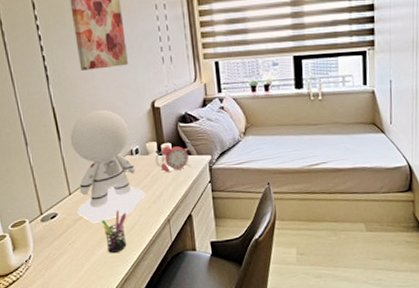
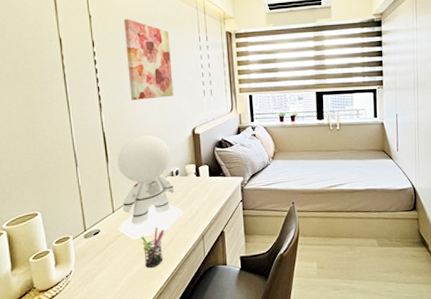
alarm clock: present [155,145,190,173] -> none [193,167,225,193]

